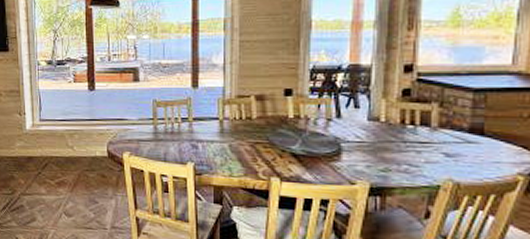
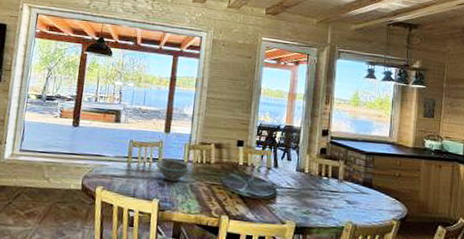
decorative bowl: none [185,118,228,143] -> present [155,159,191,182]

